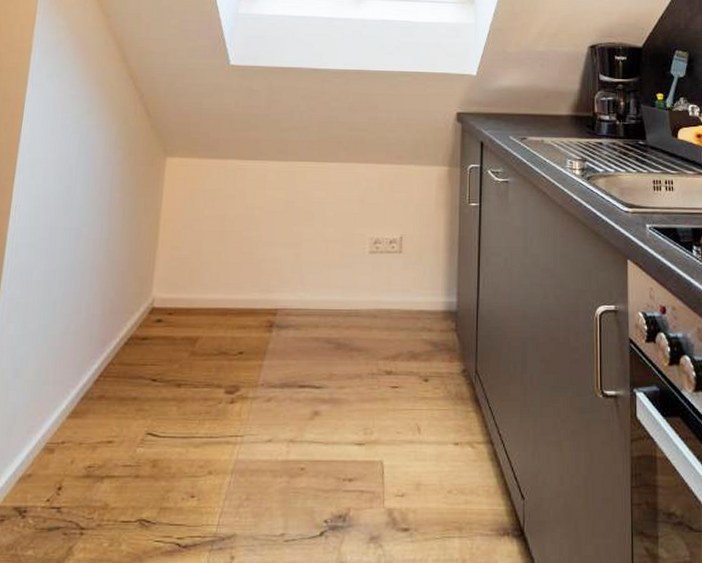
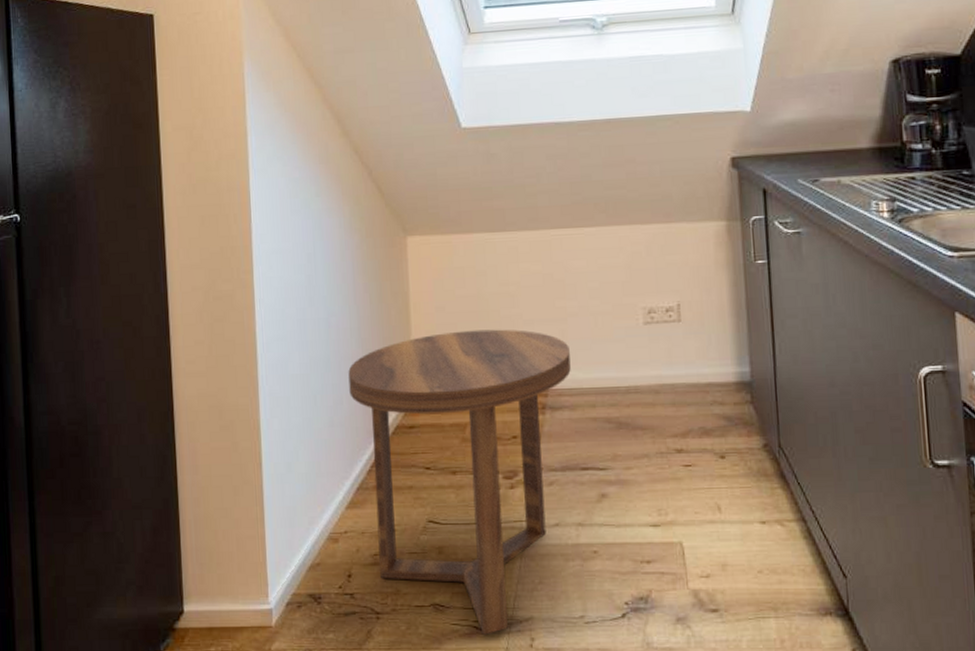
side table: none [89,248,301,553] -> present [348,329,571,635]

